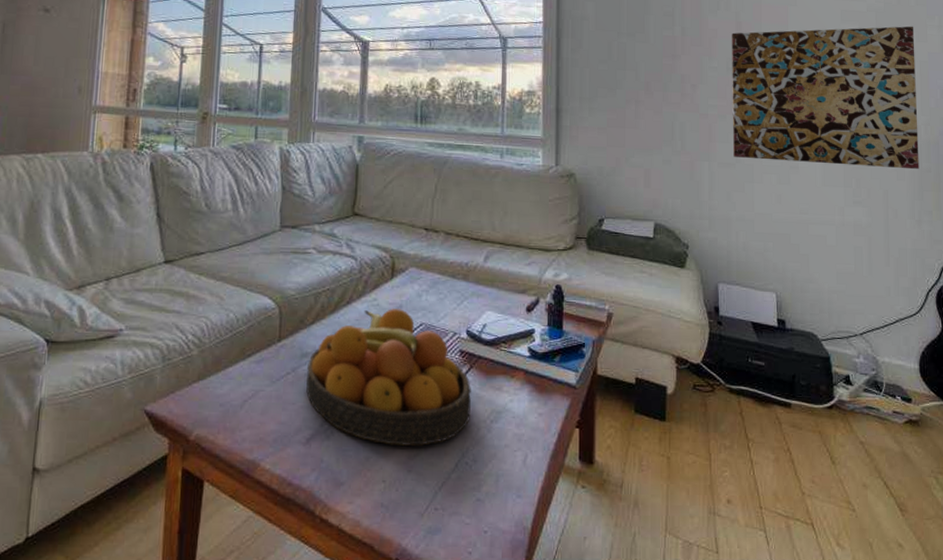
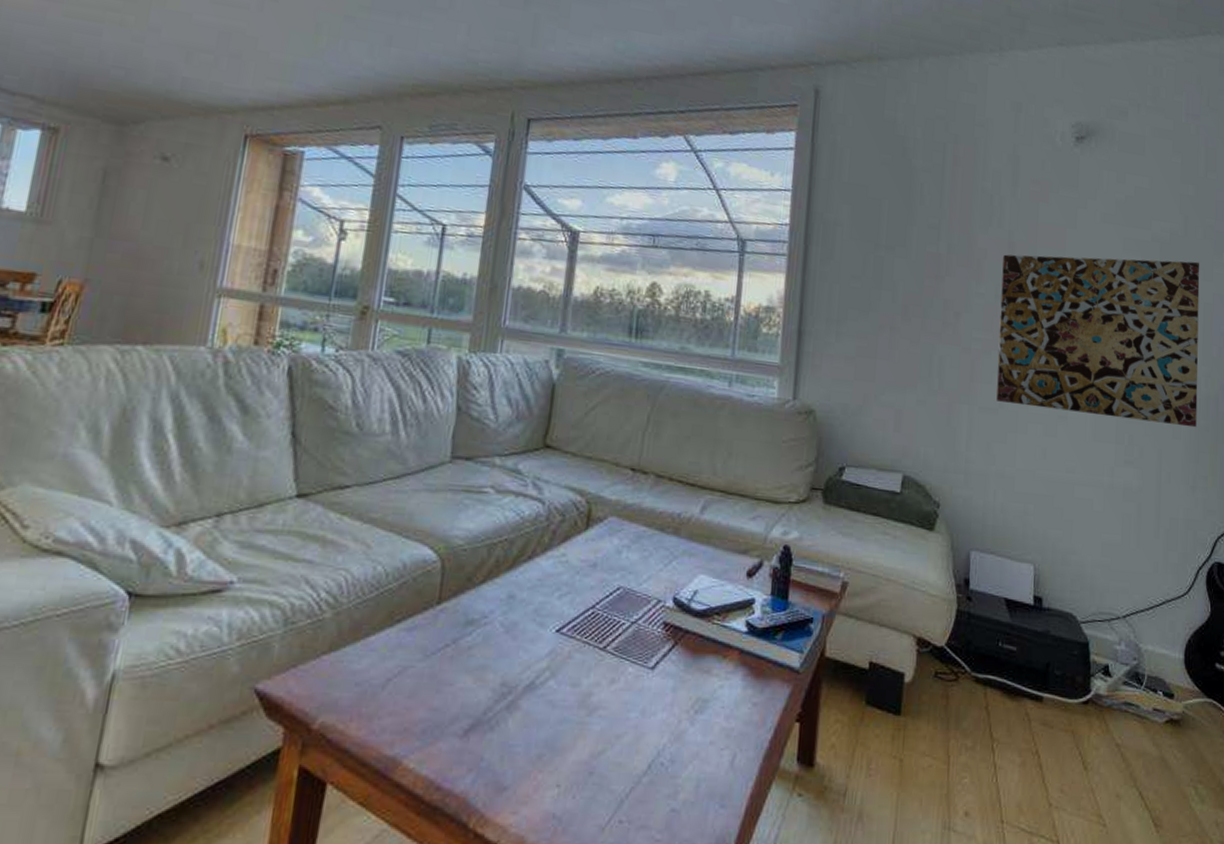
fruit bowl: present [306,309,471,446] -> none [468,567,674,741]

